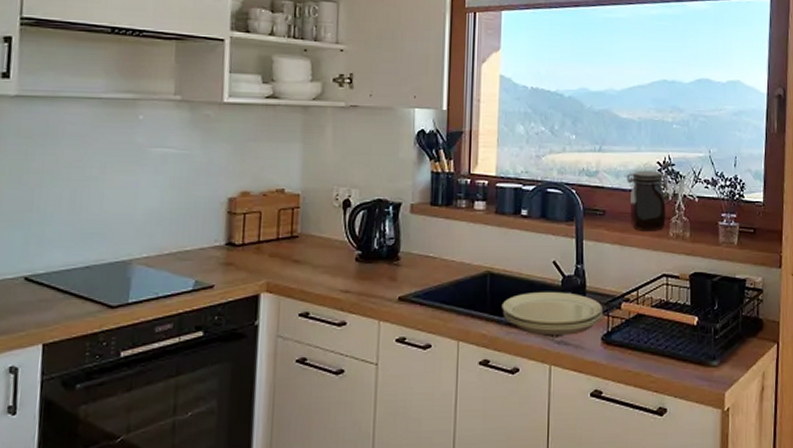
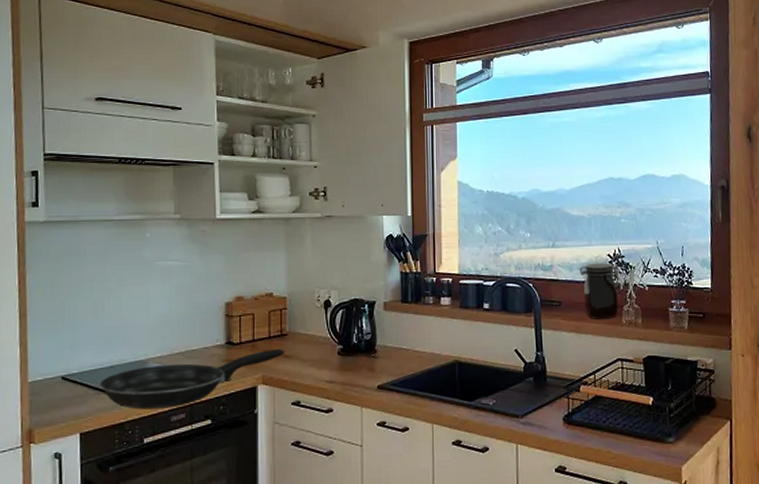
frying pan: none [71,253,294,318] -> present [100,349,285,410]
plate: present [502,292,604,336] -> none [470,377,564,417]

